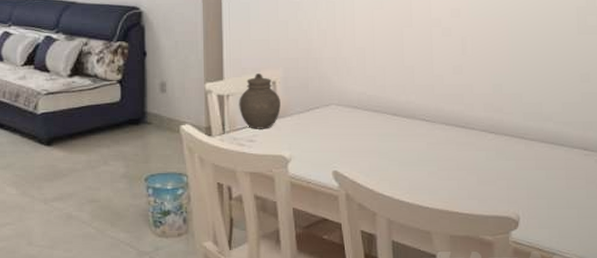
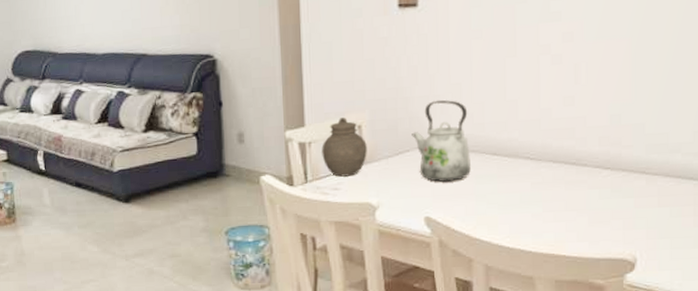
kettle: none [321,62,374,138] -> present [412,100,471,182]

